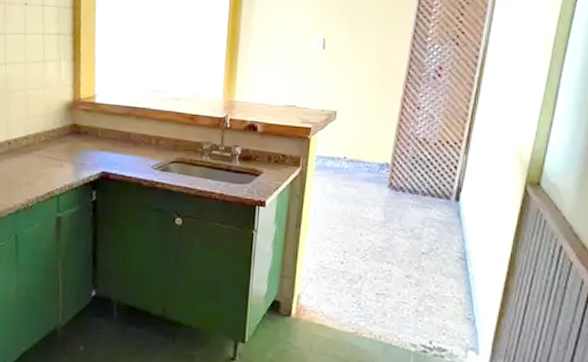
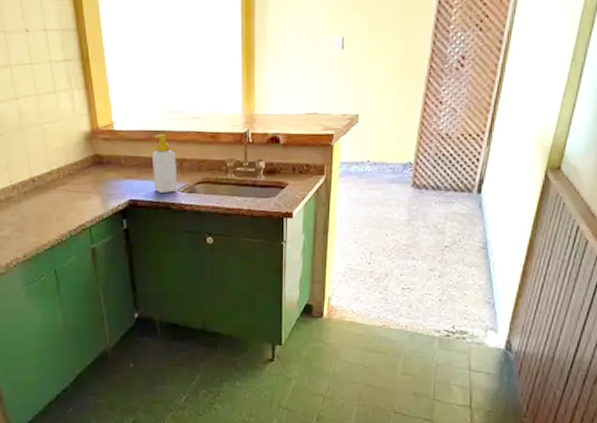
soap bottle: none [128,111,154,169] -> present [151,134,178,193]

